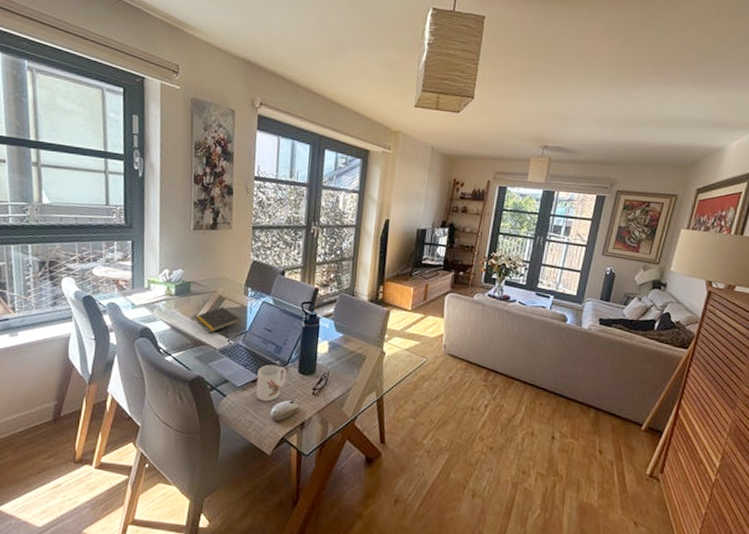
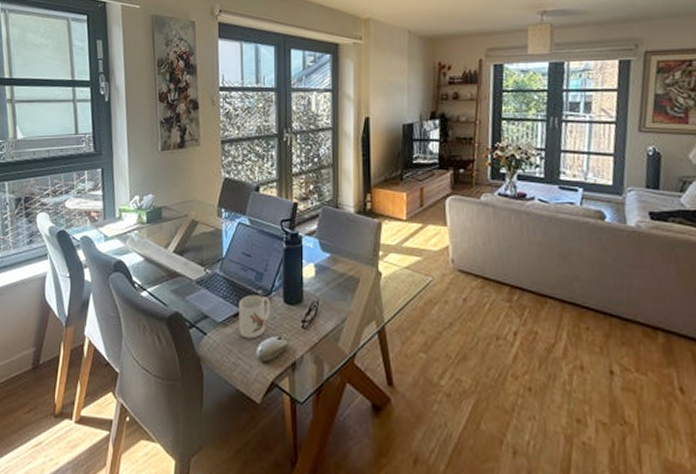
notepad: present [193,306,241,333] -> none [167,231,216,263]

